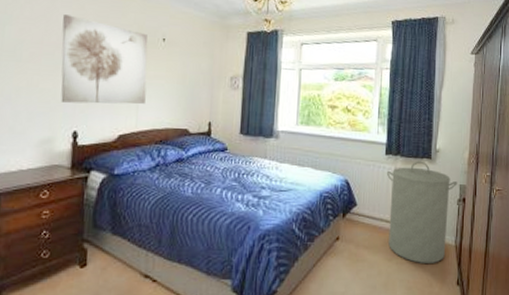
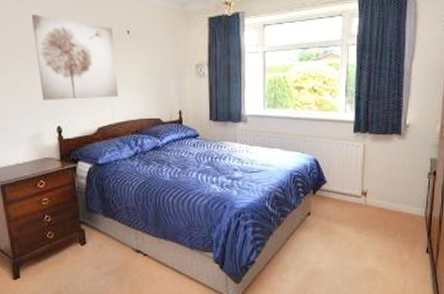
laundry hamper: present [386,161,458,263] -> none [355,137,428,234]

